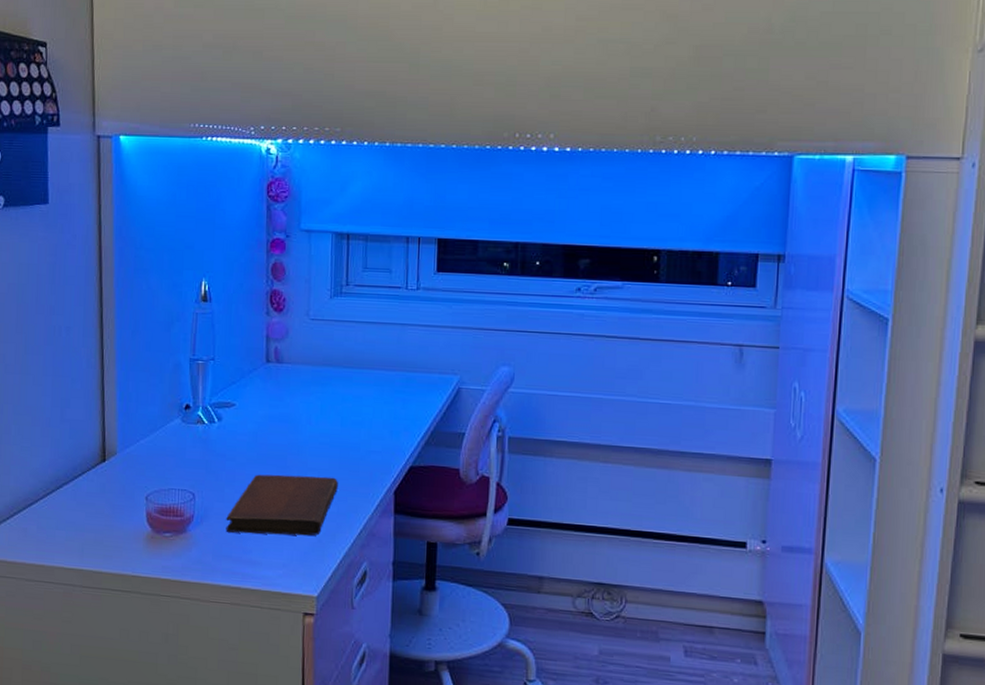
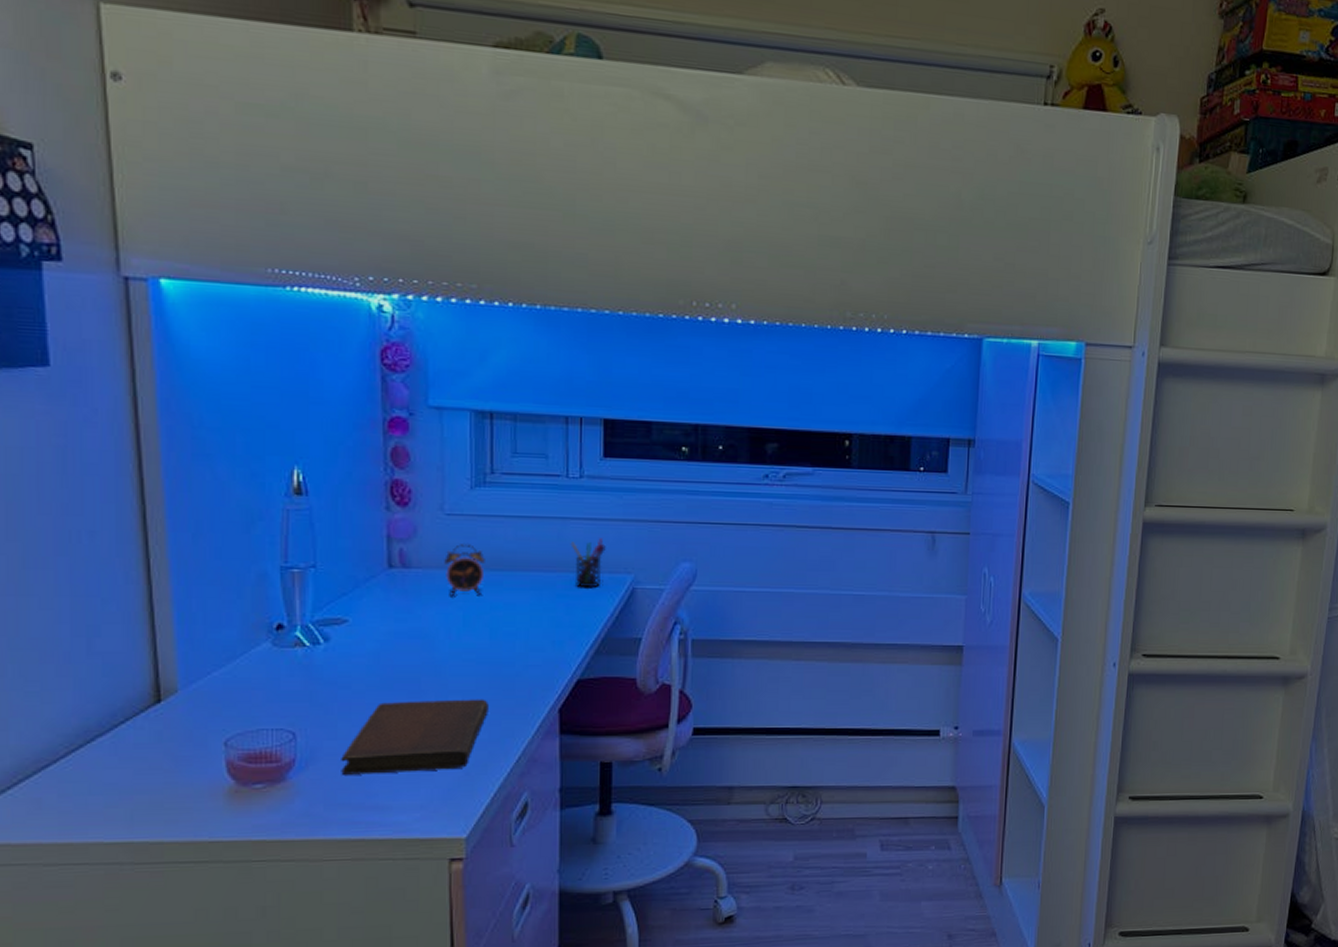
alarm clock: none [308,344,340,388] -> present [444,544,485,596]
pen holder: none [407,342,437,387] -> present [570,538,606,589]

